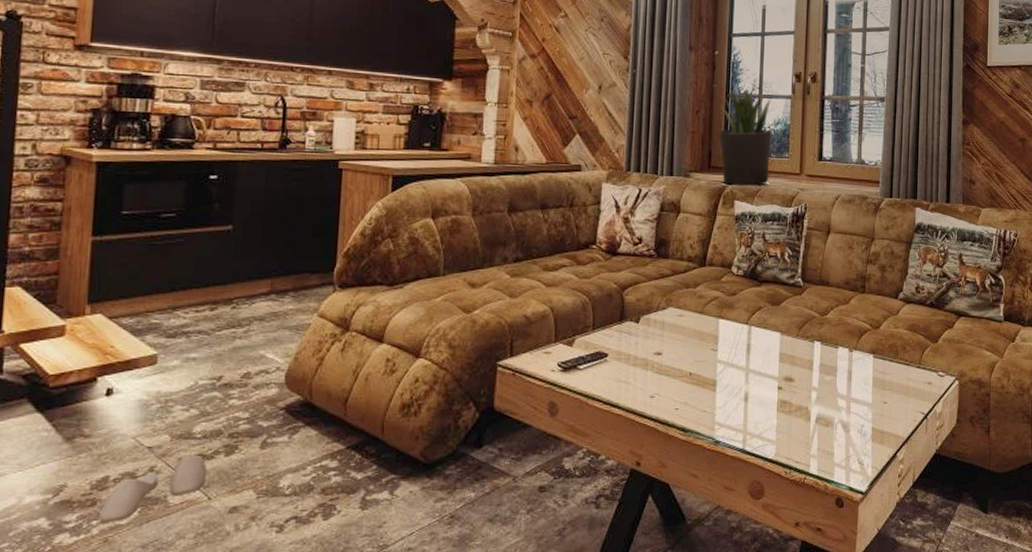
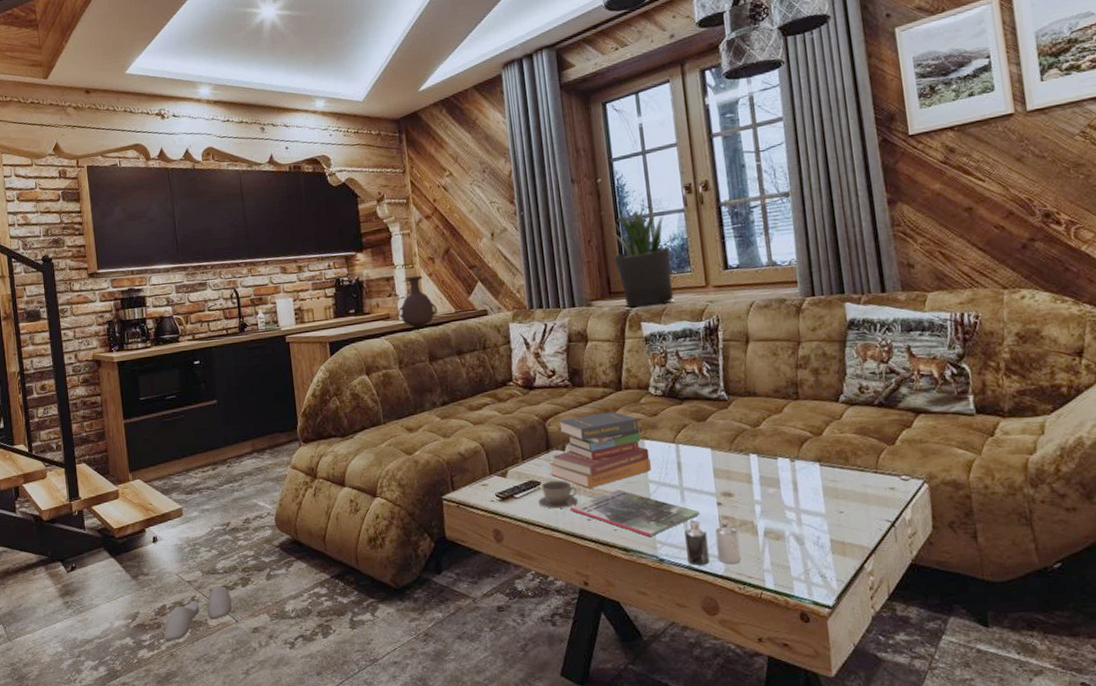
vase: none [480,116,527,176] -> present [397,275,438,329]
teacup: none [602,353,644,383] -> present [538,480,578,509]
books: none [620,287,722,364] -> present [550,411,651,488]
magazine: none [633,368,761,419] -> present [569,490,700,538]
candle: none [741,401,793,449] -> present [684,517,741,565]

